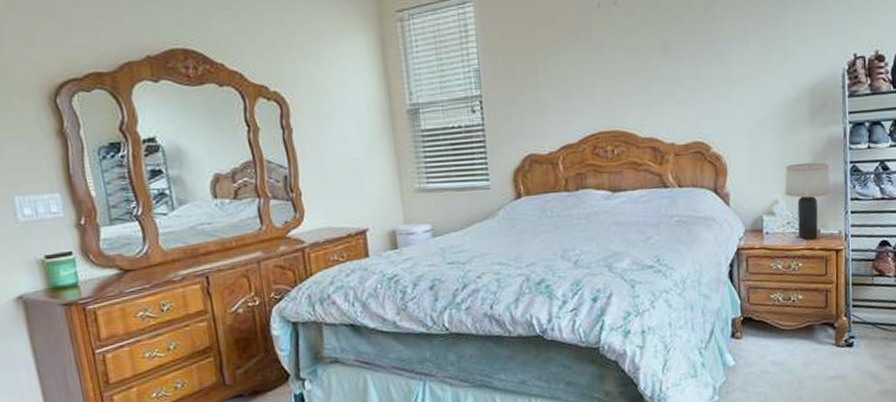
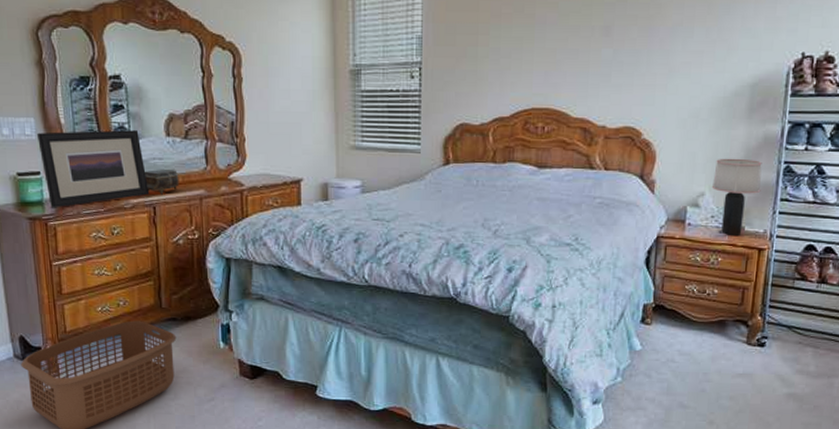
picture frame: none [64,195,200,290] -> present [36,130,150,208]
jewelry box: none [192,233,233,262] -> present [145,168,179,195]

